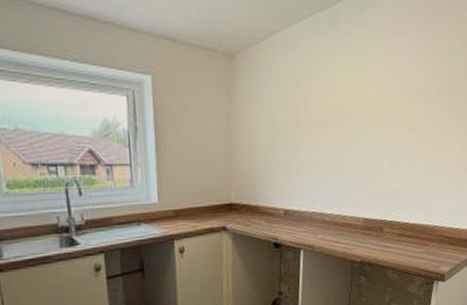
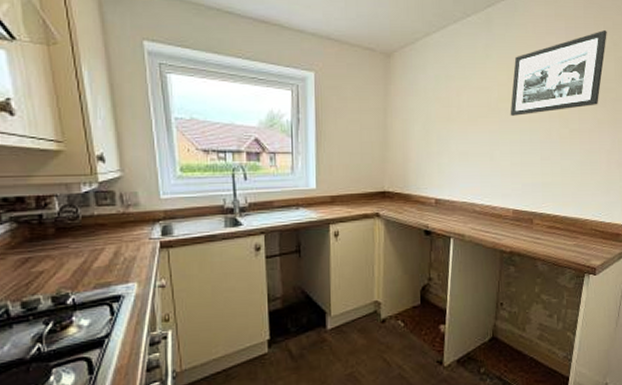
picture frame: none [359,28,456,120] -> present [510,29,607,116]

